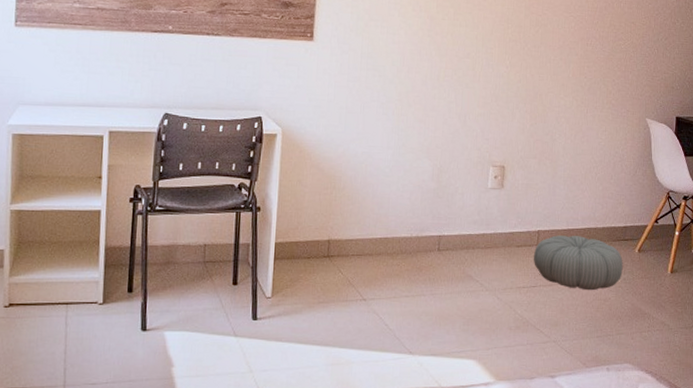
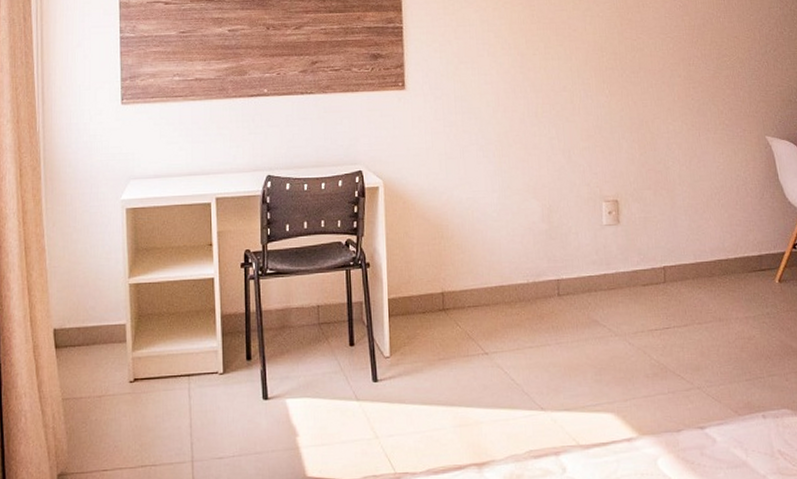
pouf: present [533,235,623,291] -> none [662,269,765,329]

